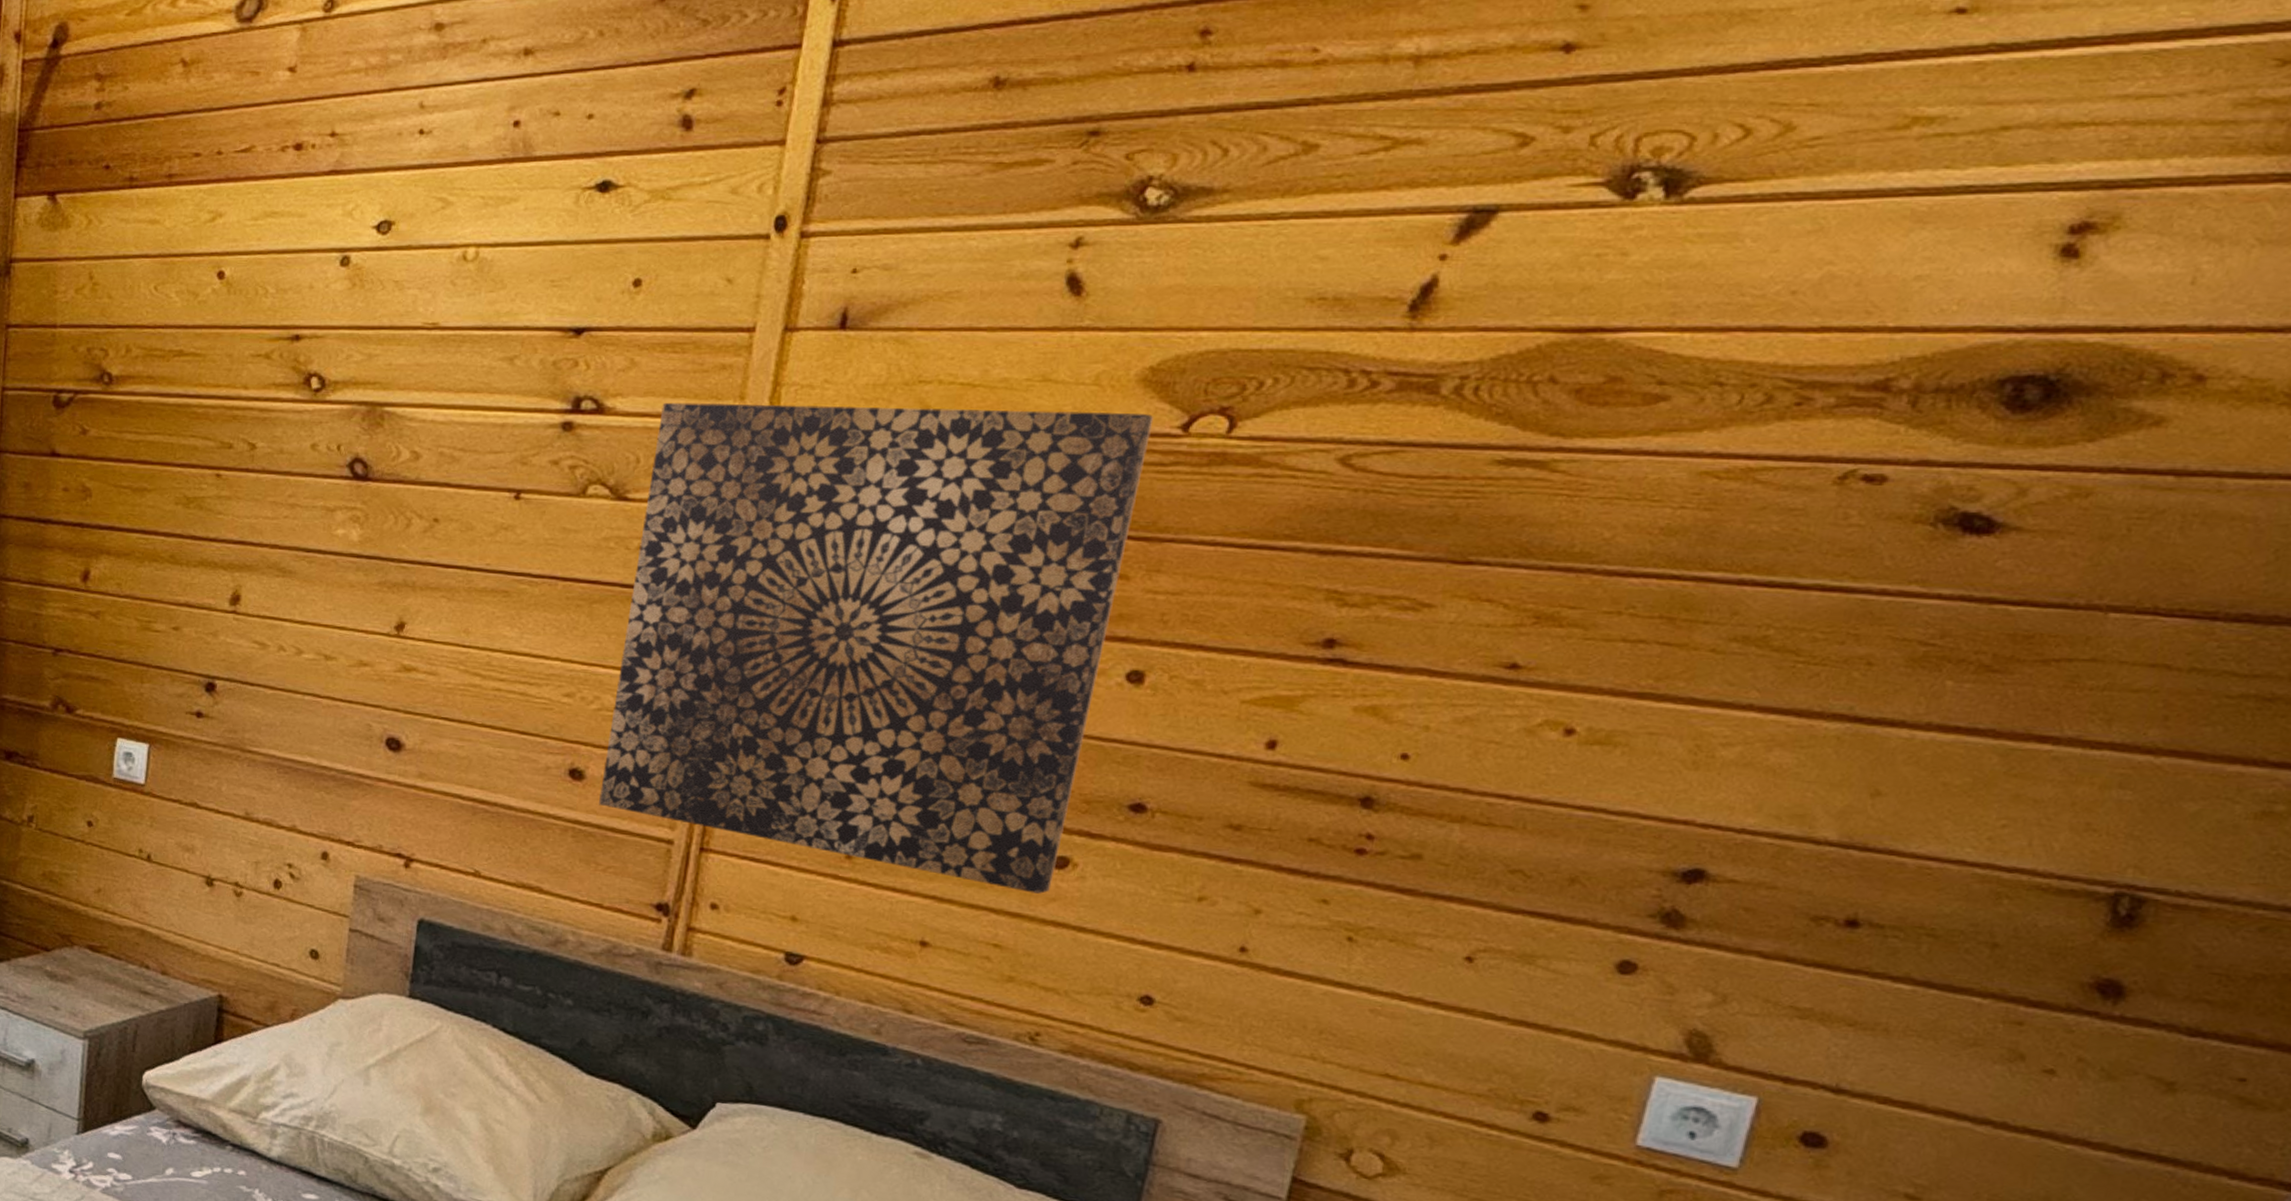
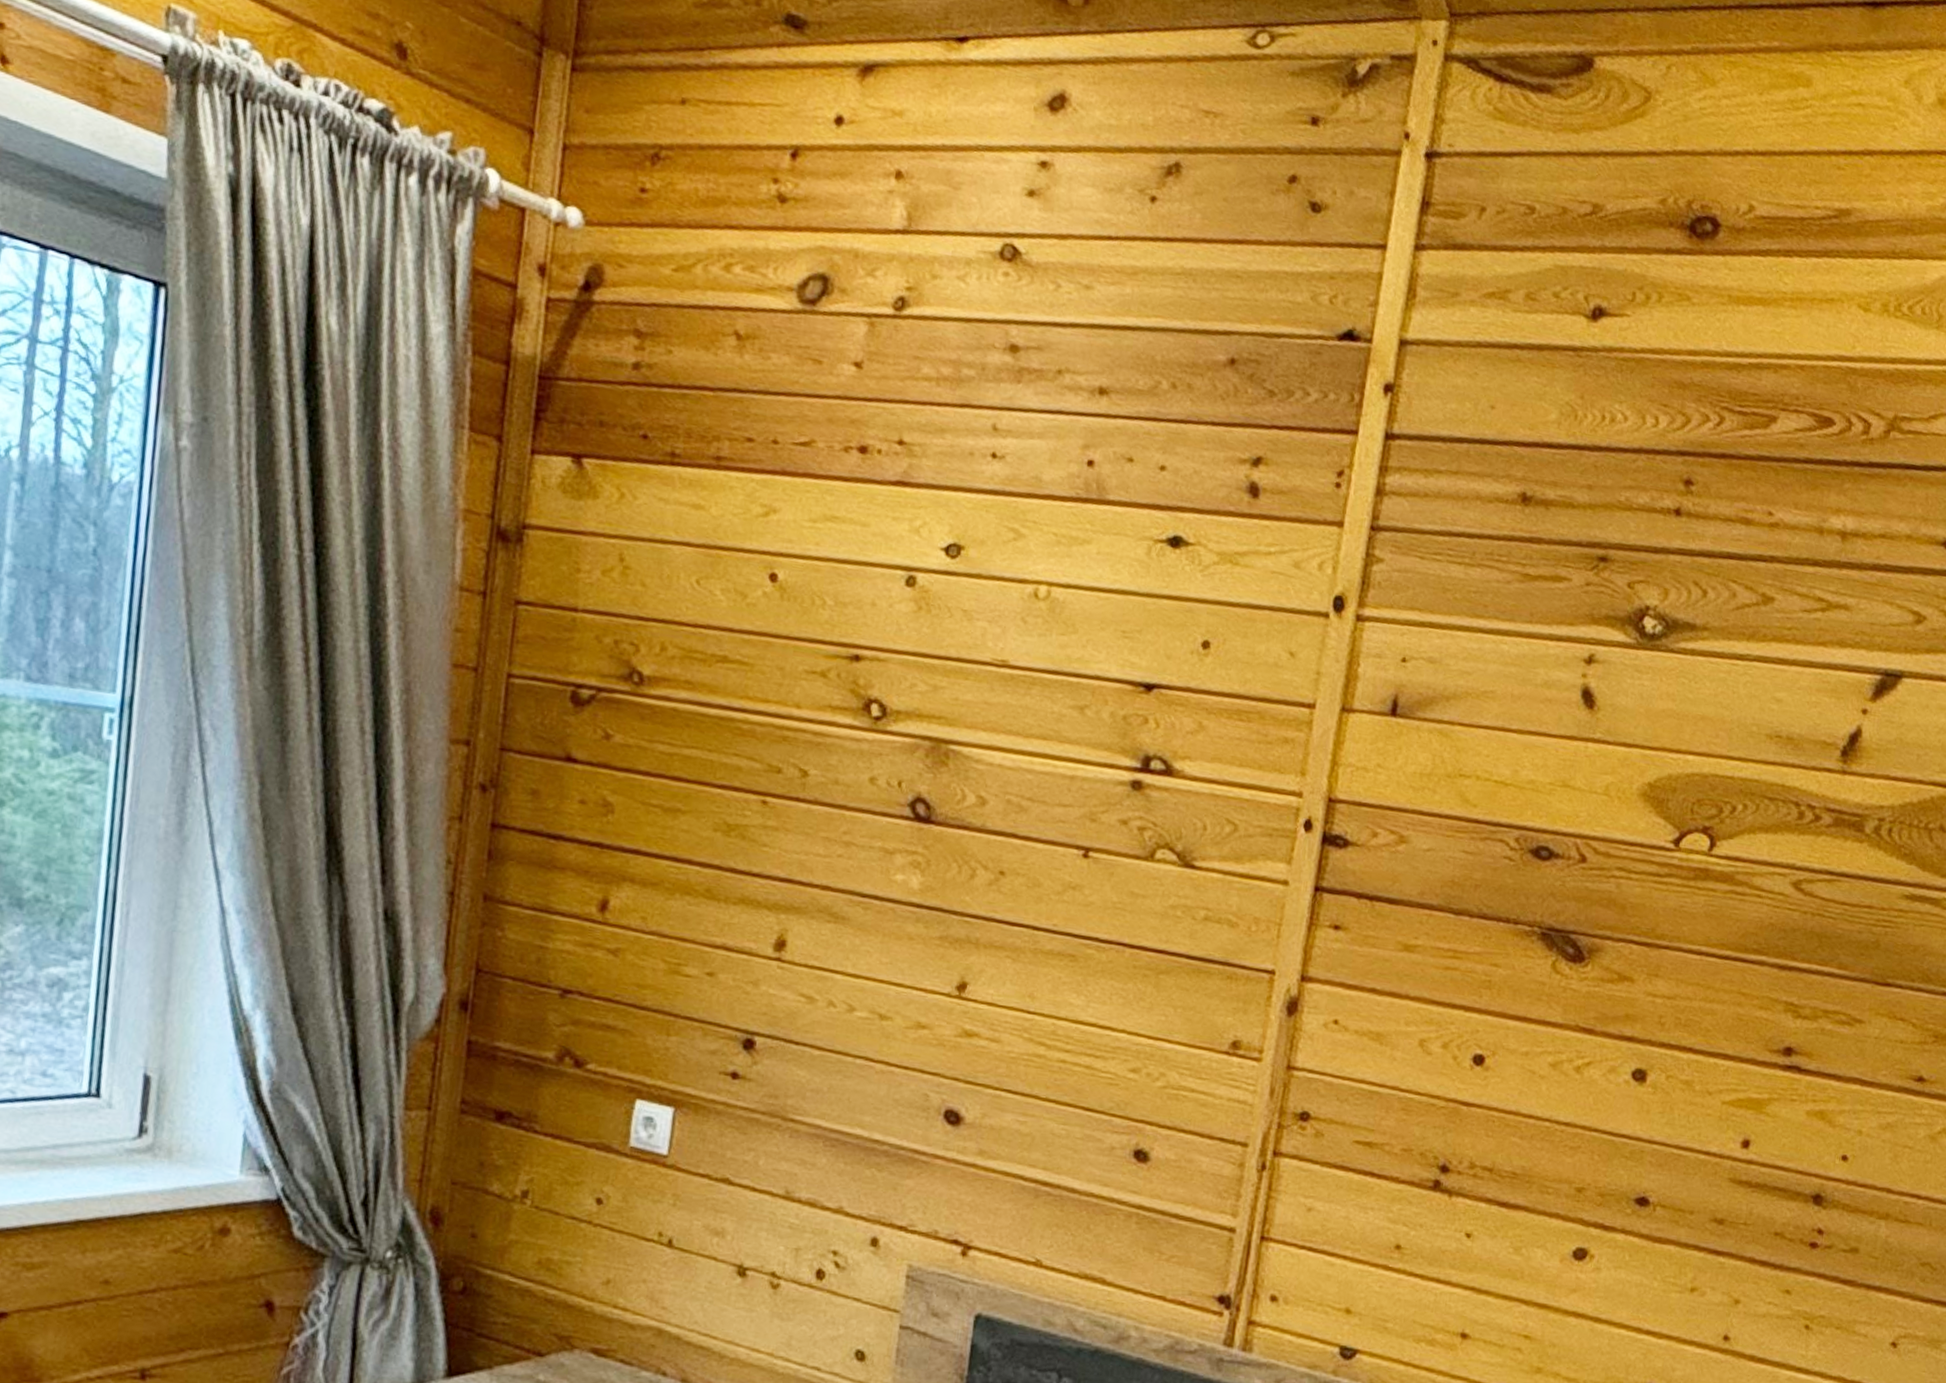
wall art: present [599,402,1154,894] -> none [1163,770,1652,1285]

